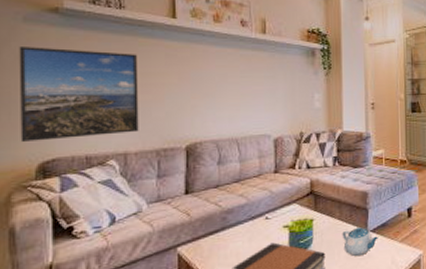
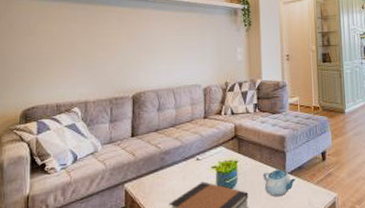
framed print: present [19,47,139,142] -> none [10,16,97,93]

